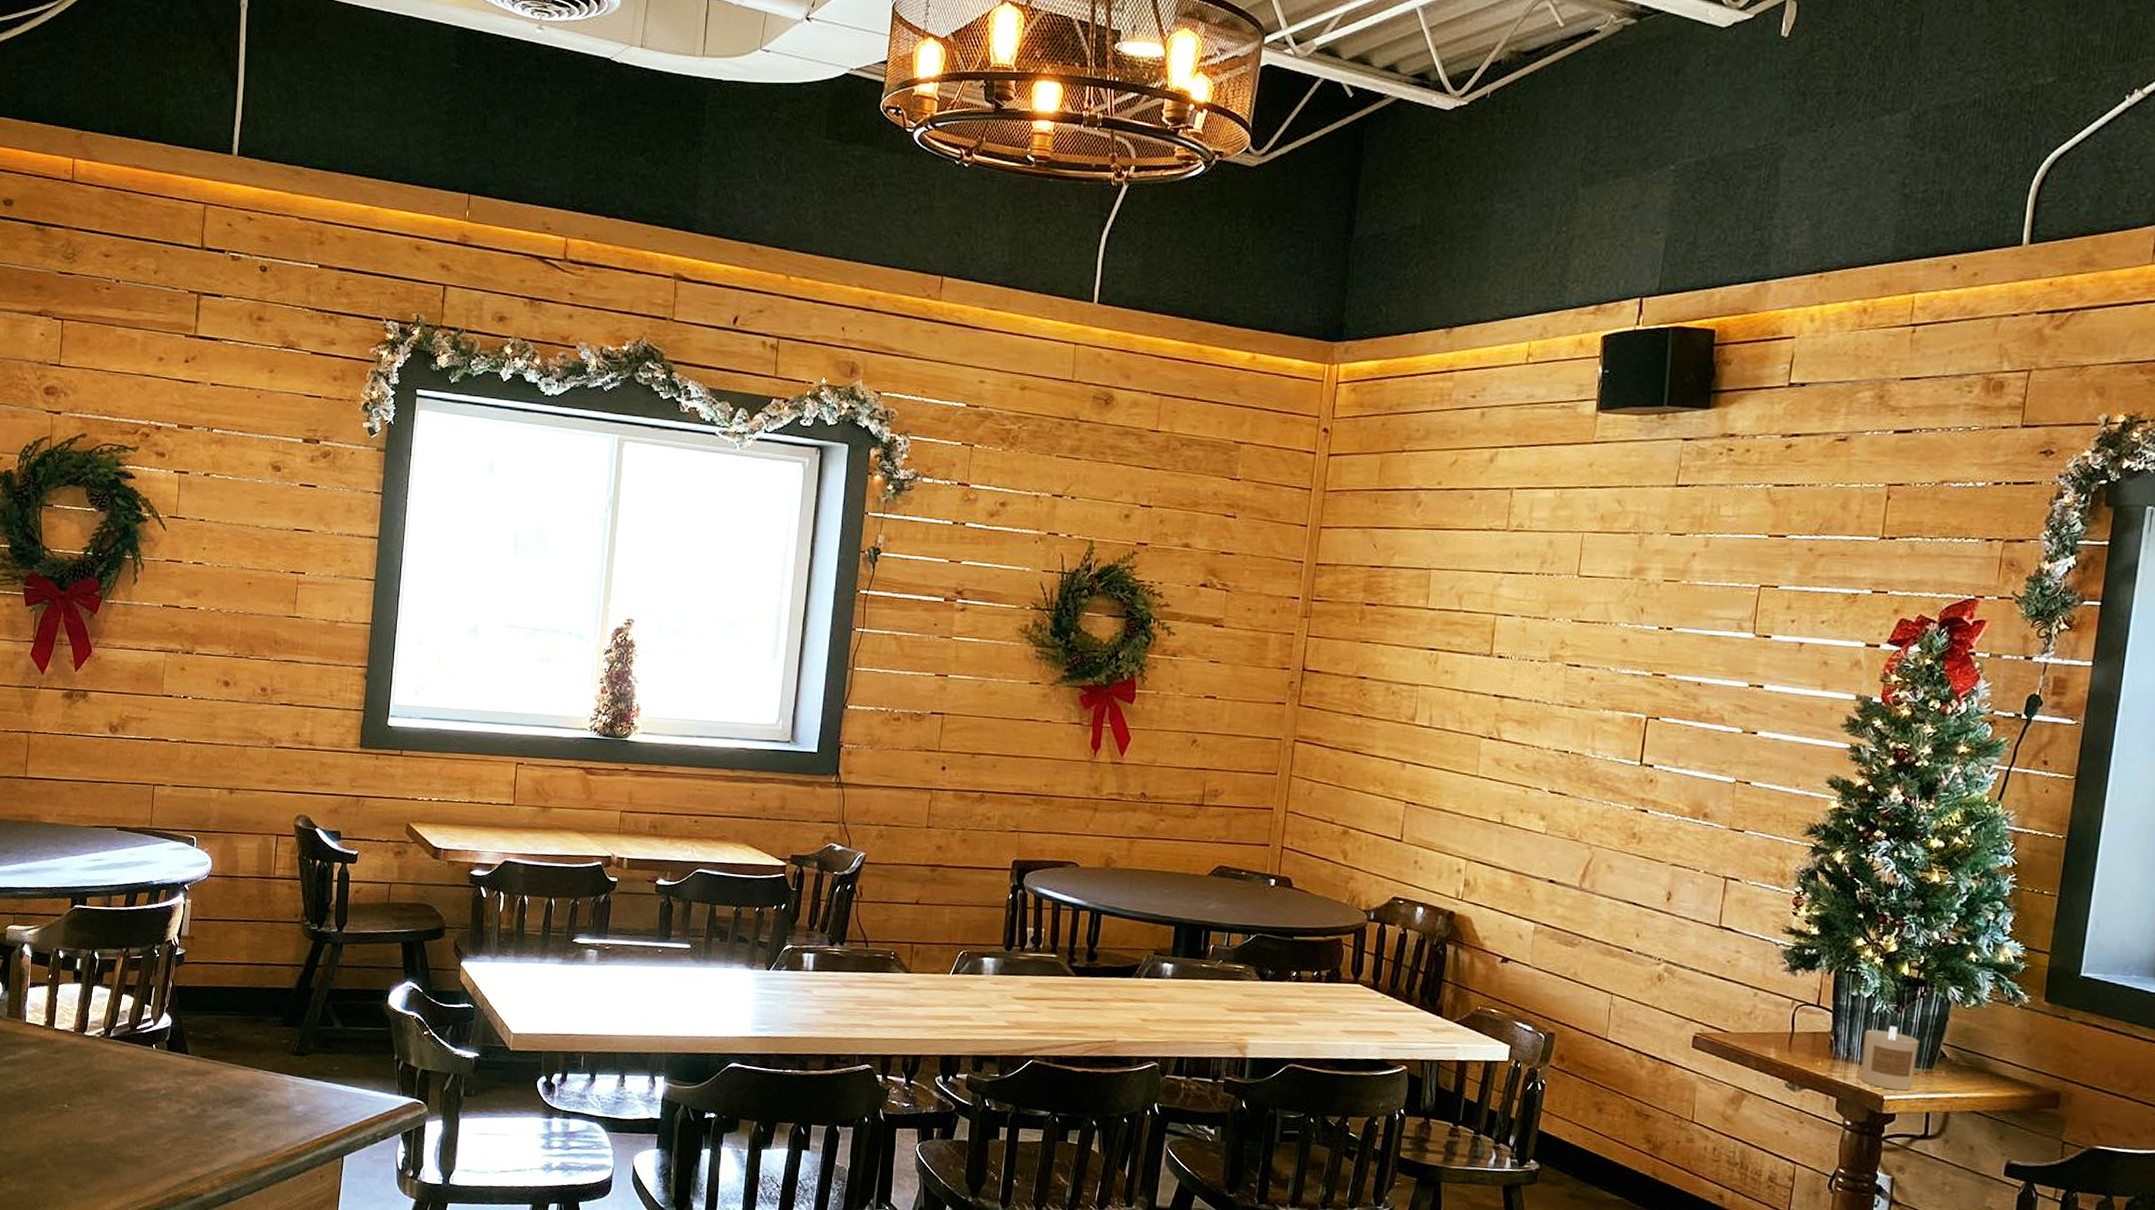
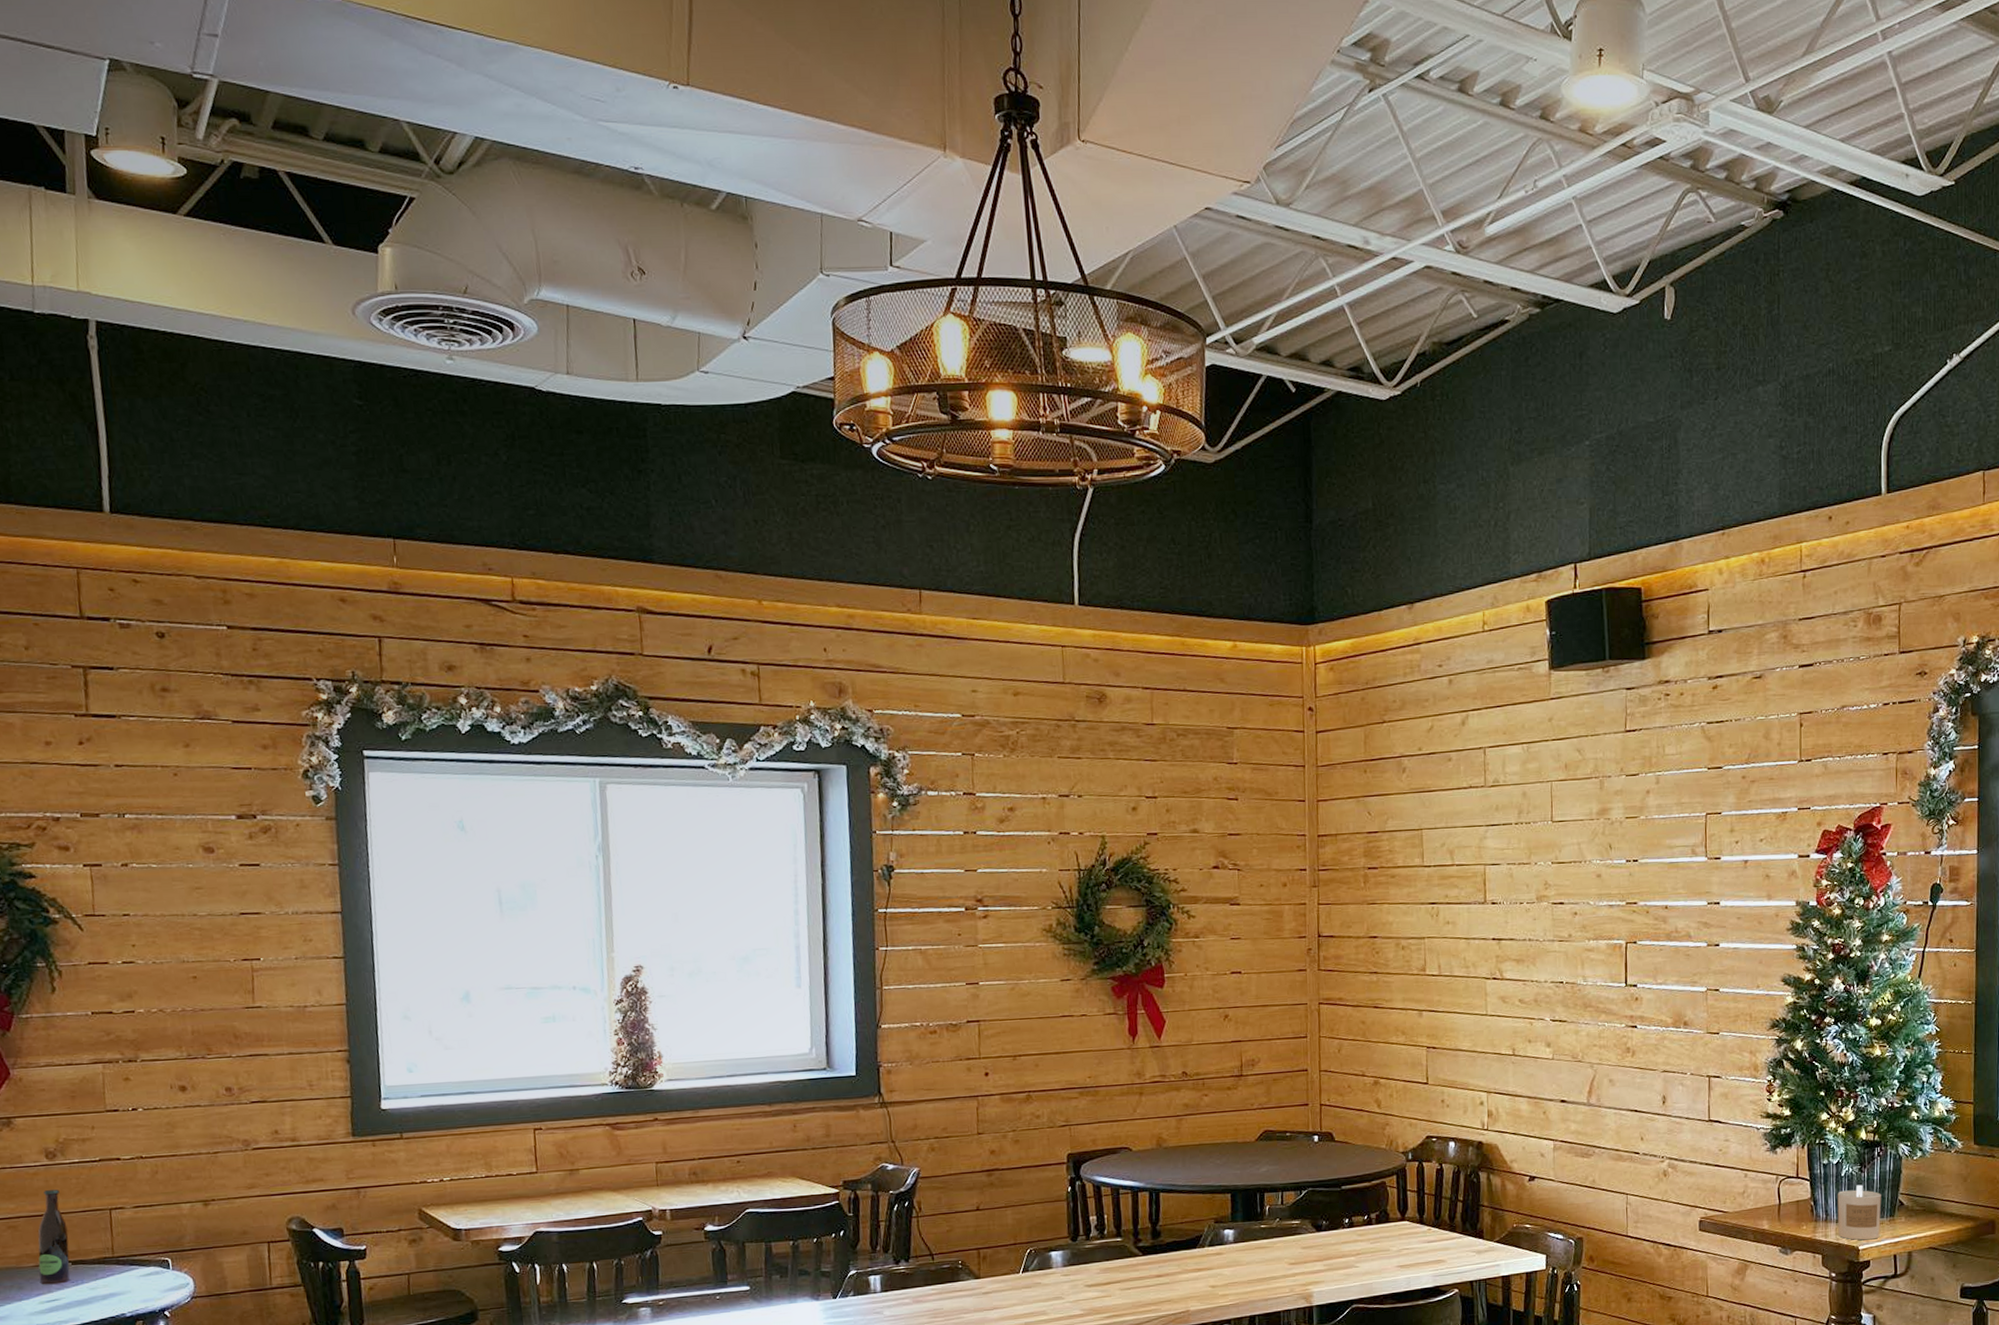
bottle: none [90,759,118,846] -> present [37,1189,70,1285]

